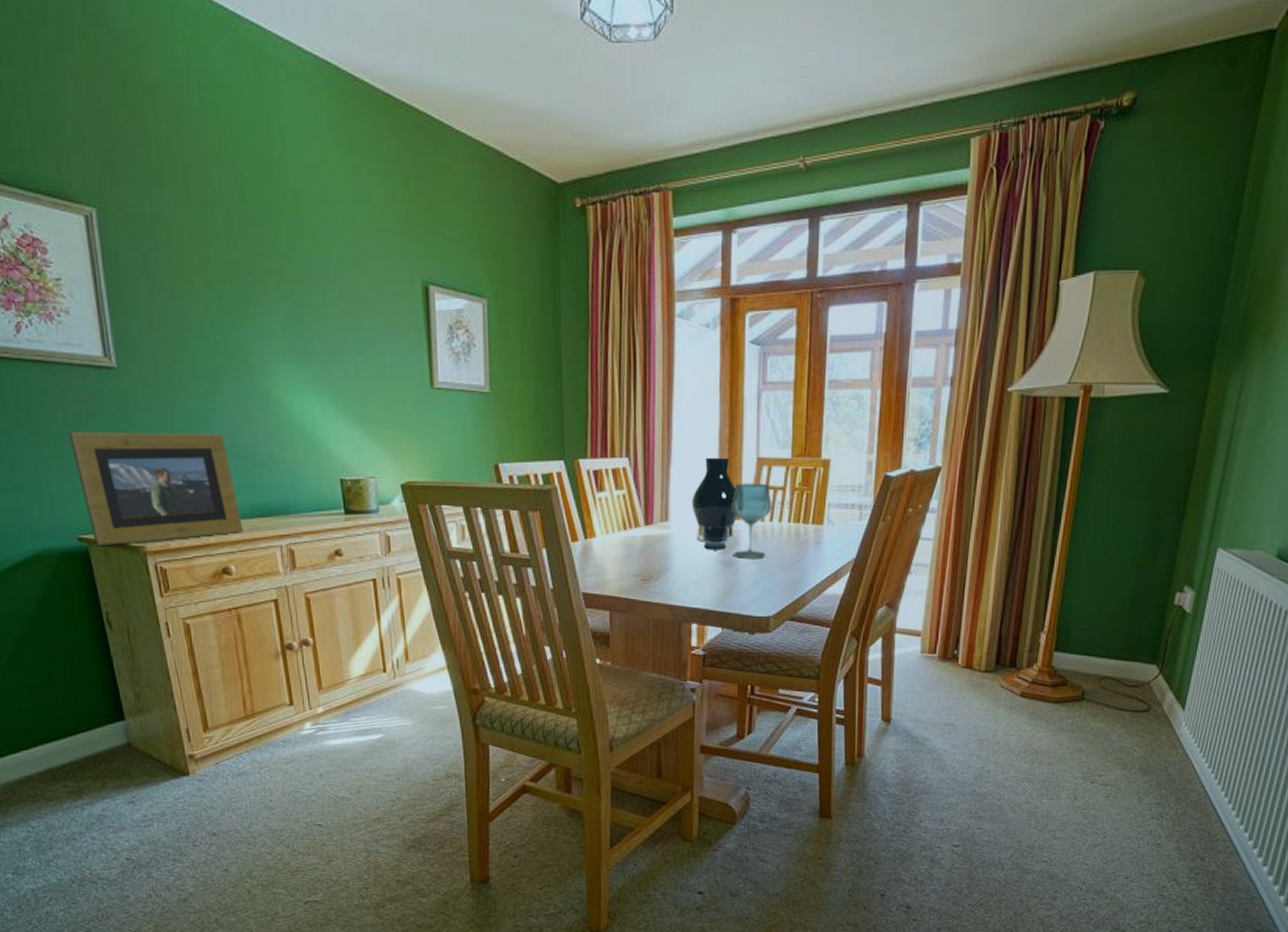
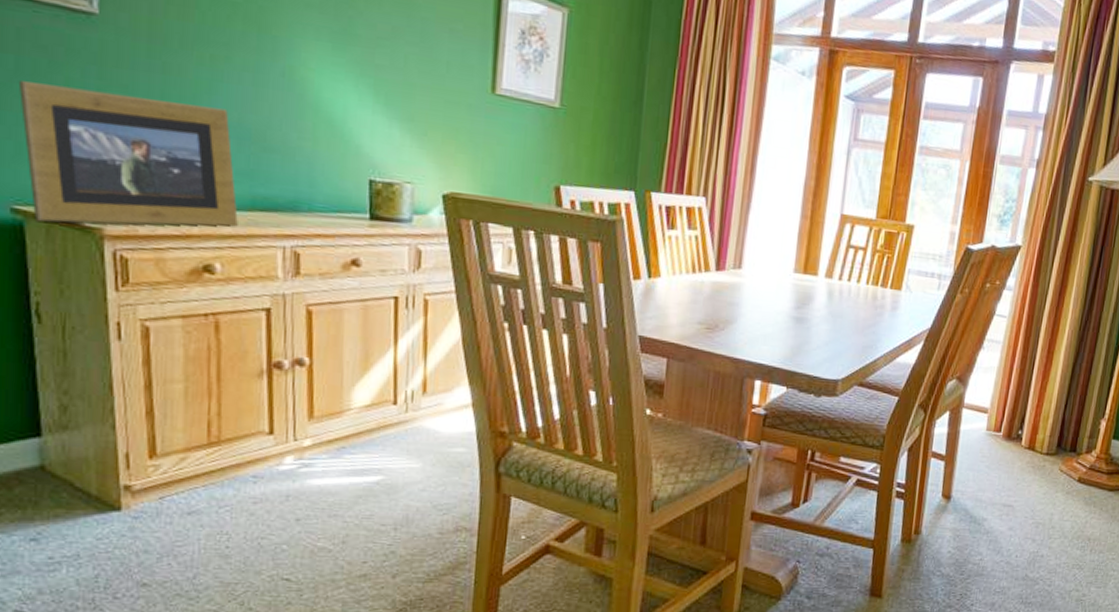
vase: present [691,457,737,550] -> none [768,207,816,306]
wine glass: present [732,483,772,558] -> none [807,238,852,318]

